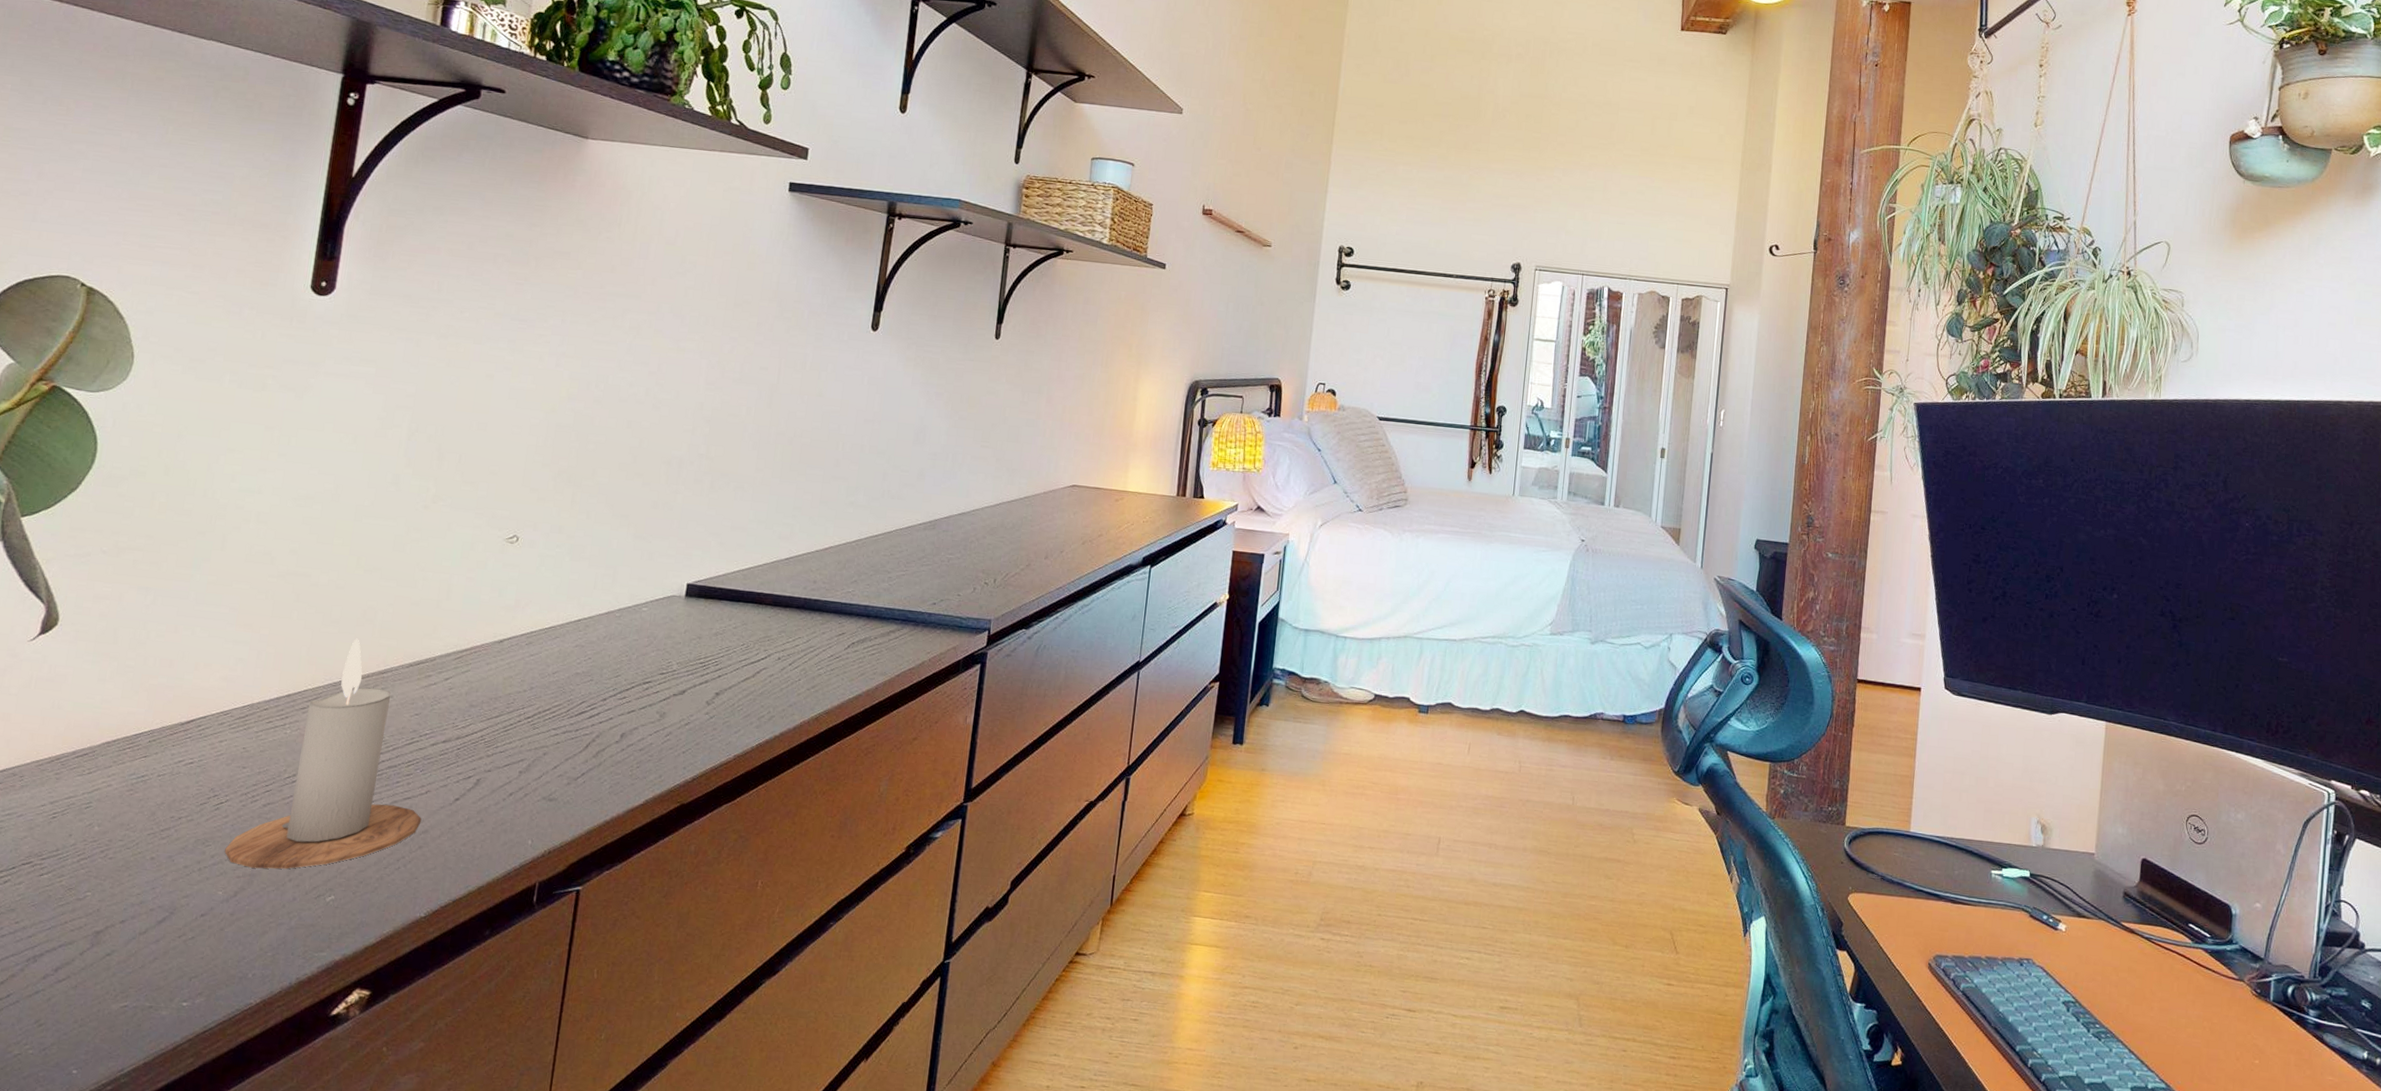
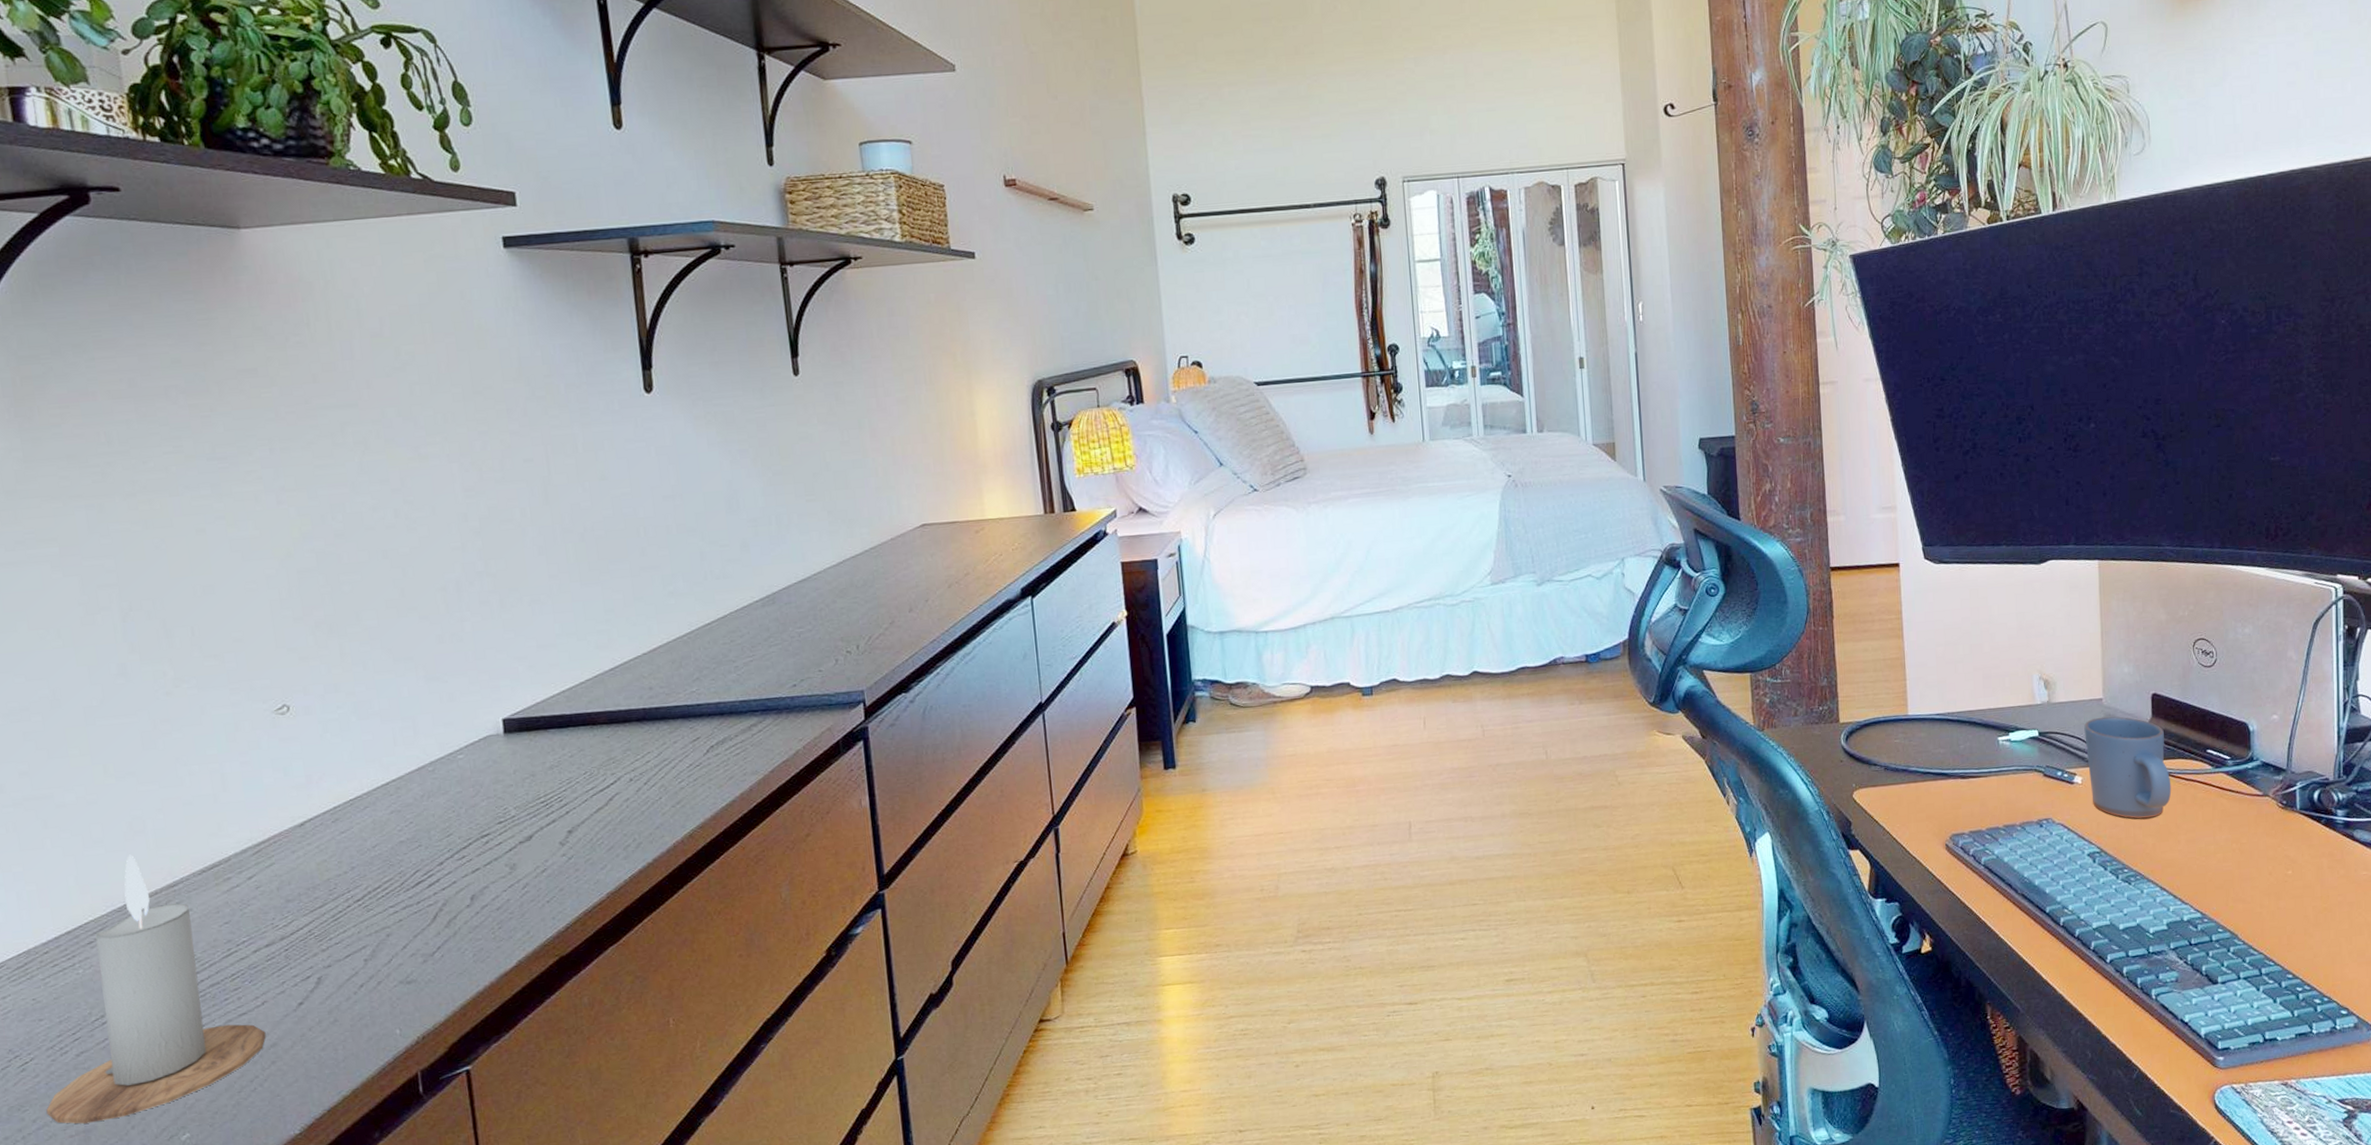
mug: none [2073,870,2151,980] -> present [2084,716,2172,820]

